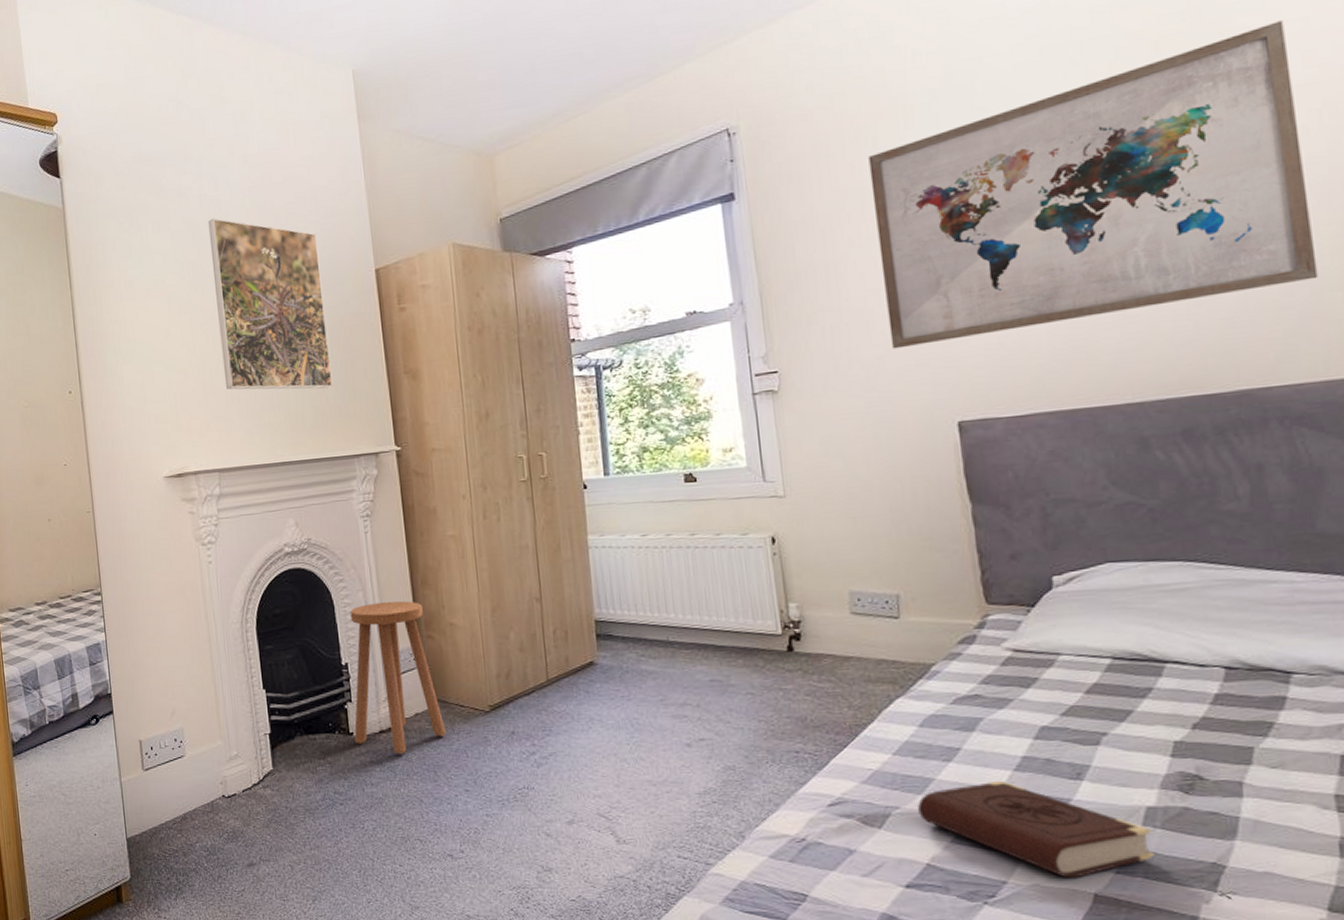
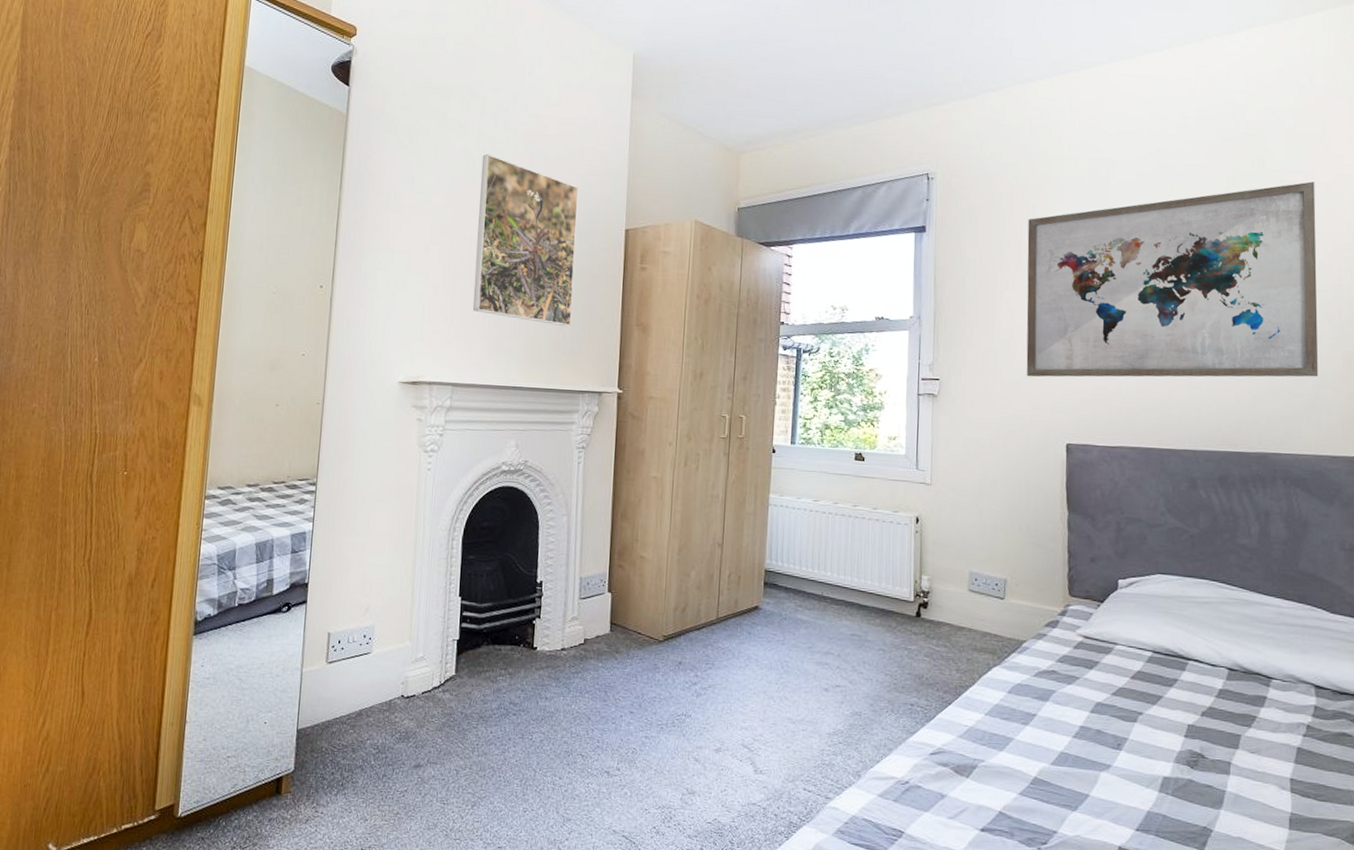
stool: present [350,601,446,754] -> none [537,528,622,672]
book: present [918,780,1155,878] -> none [998,744,1165,832]

